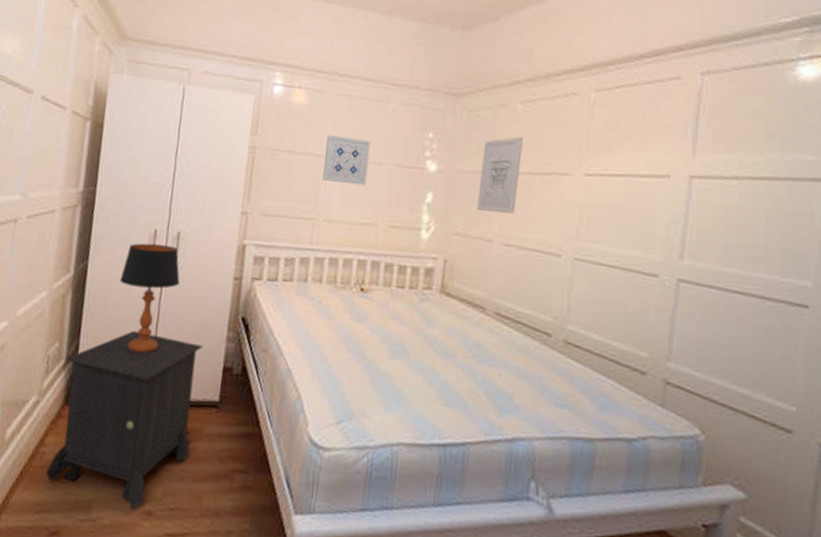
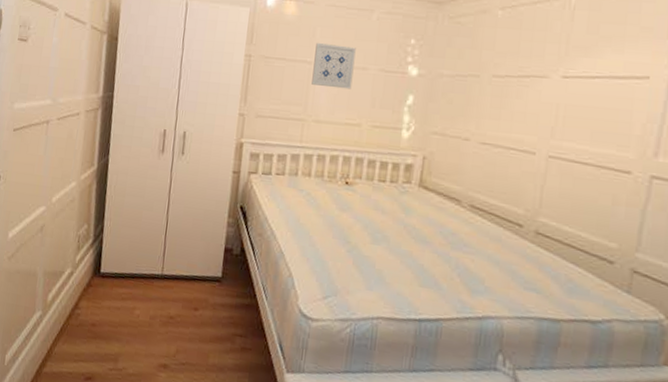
nightstand: present [45,330,203,508] -> none [80,215,207,362]
table lamp: present [120,243,180,354] -> none [136,141,187,236]
wall art: present [477,137,524,214] -> none [455,41,503,114]

